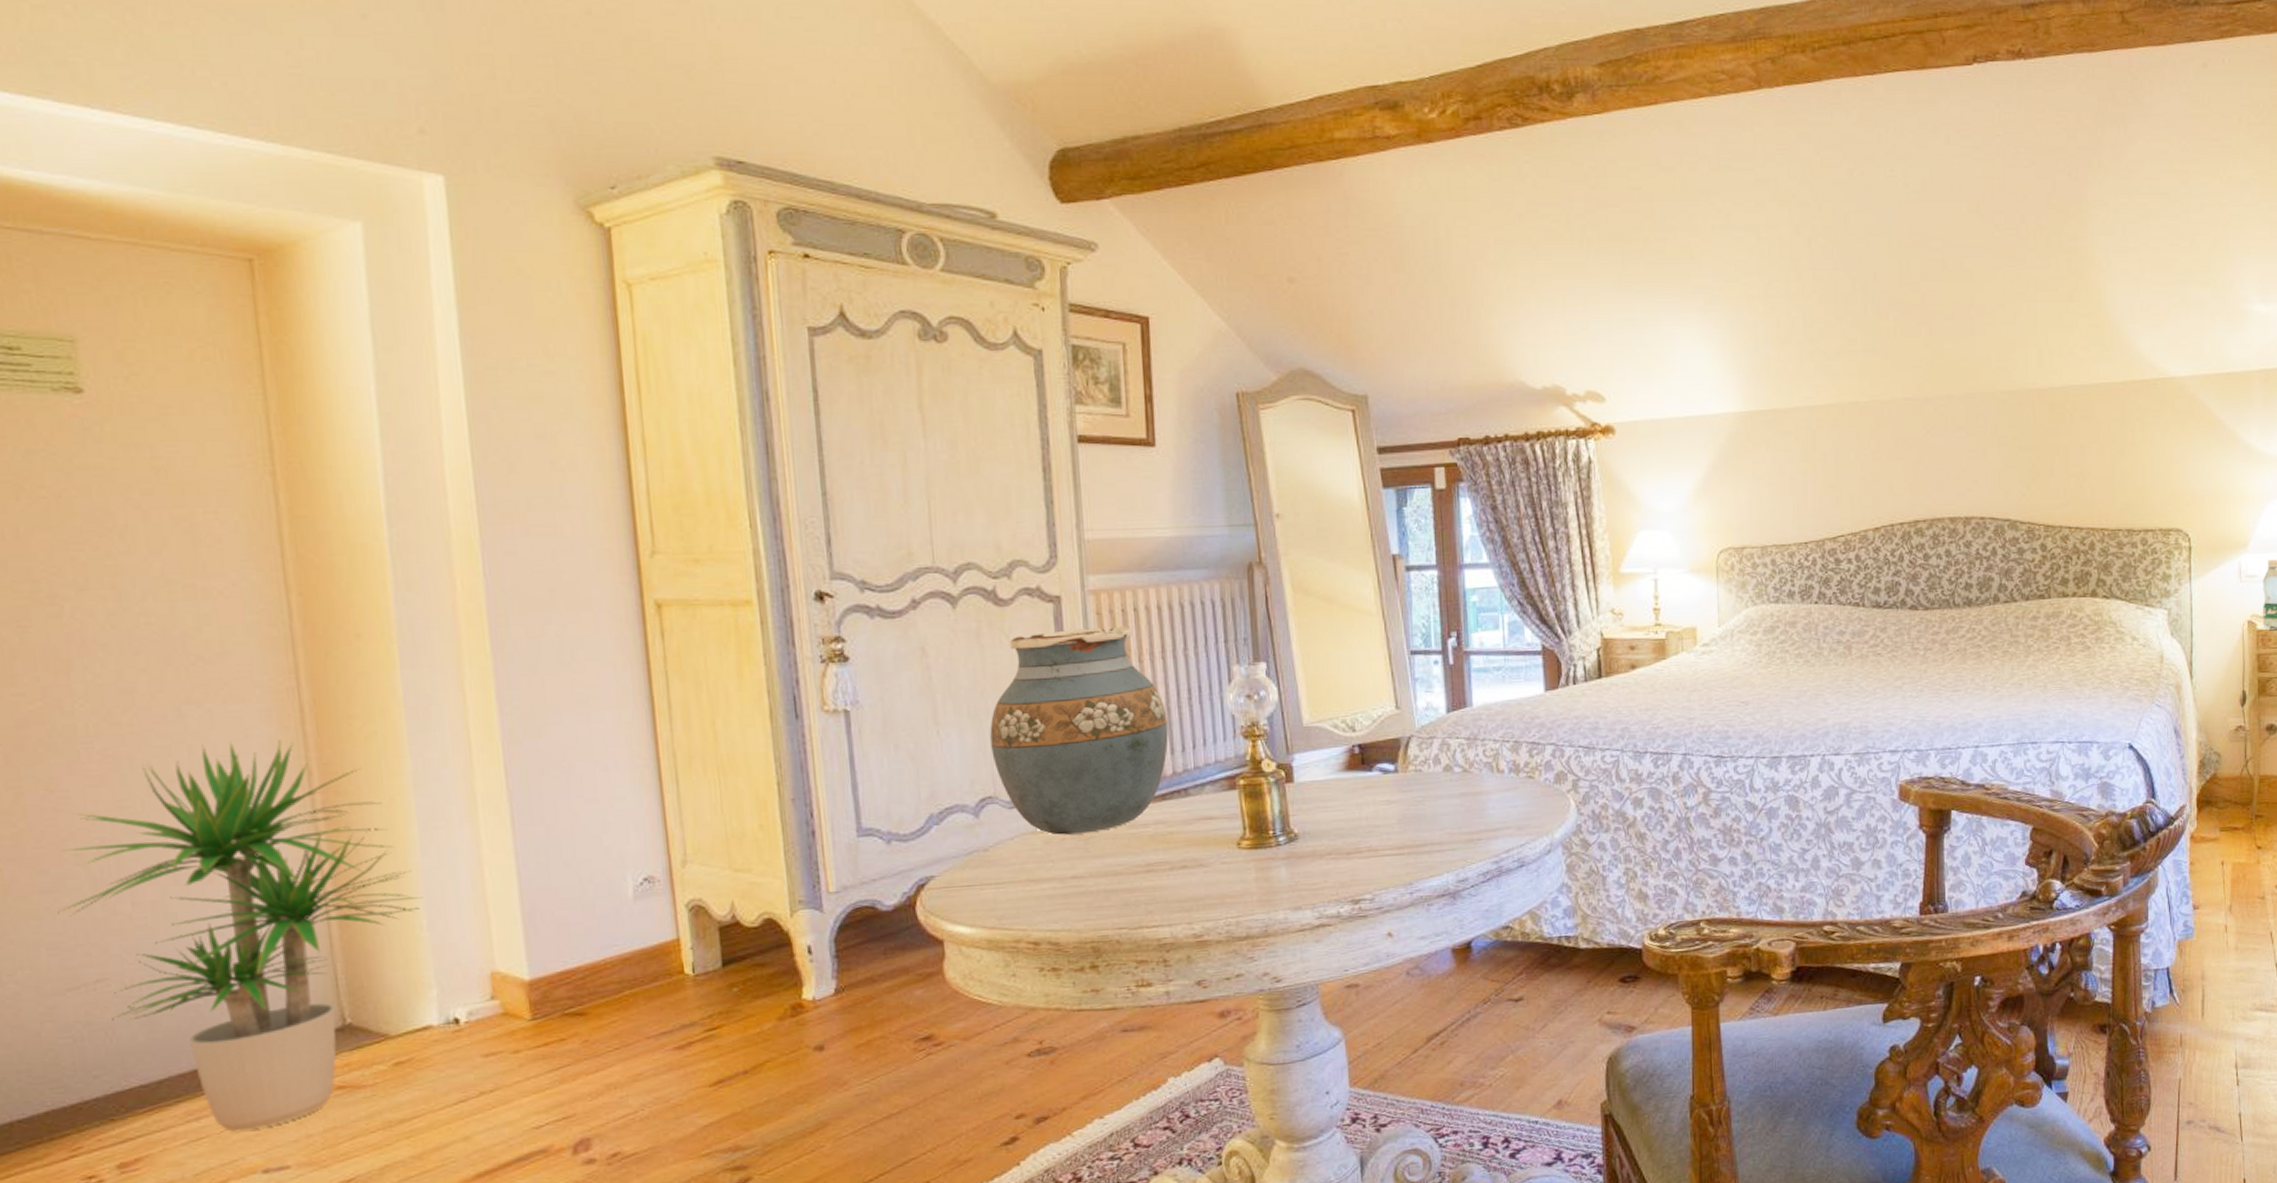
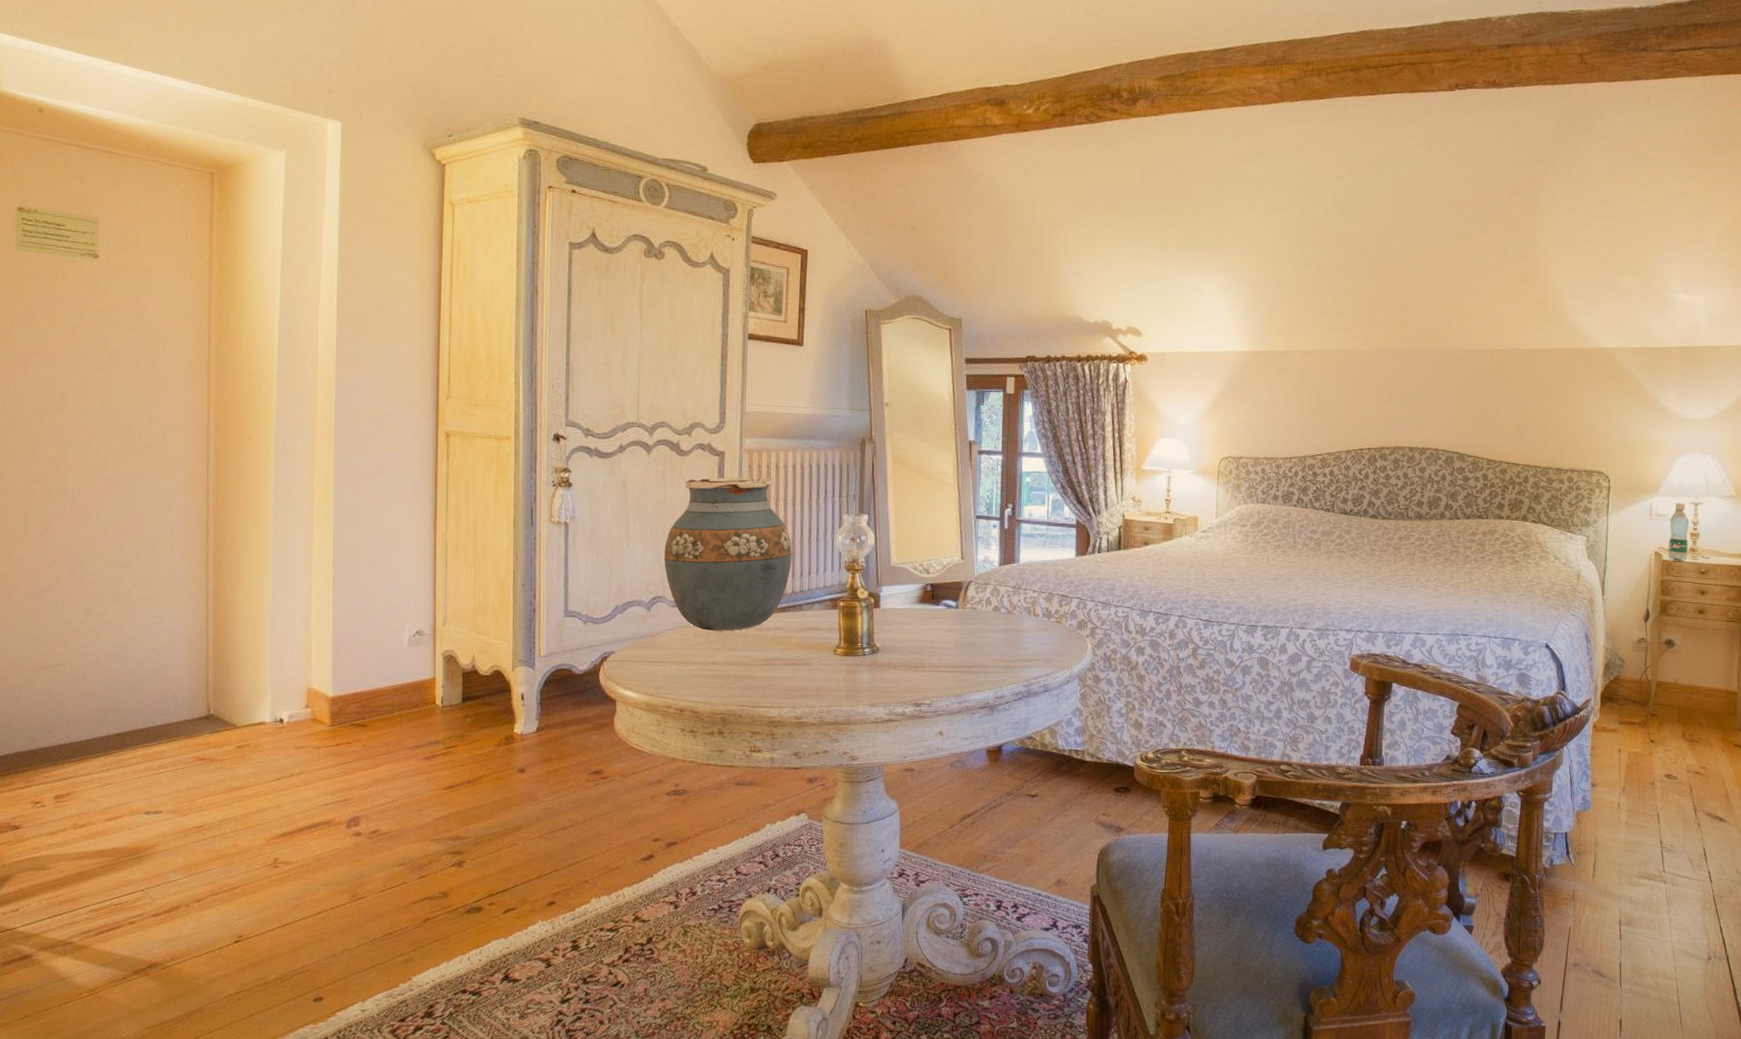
potted plant: present [57,739,424,1132] -> none [39,506,270,782]

